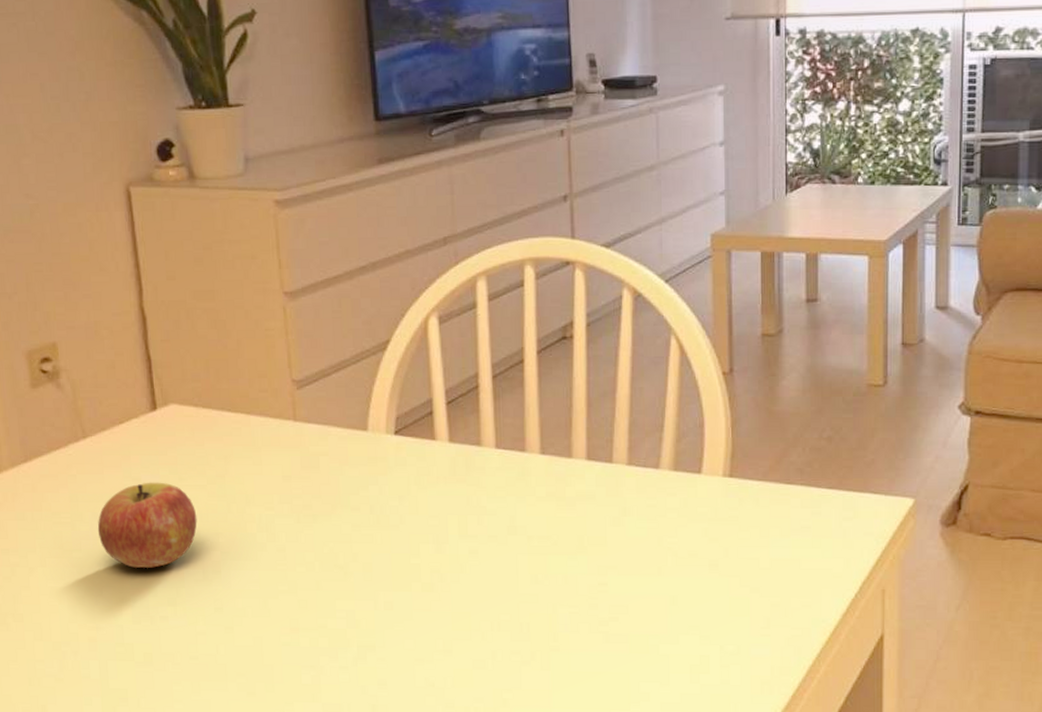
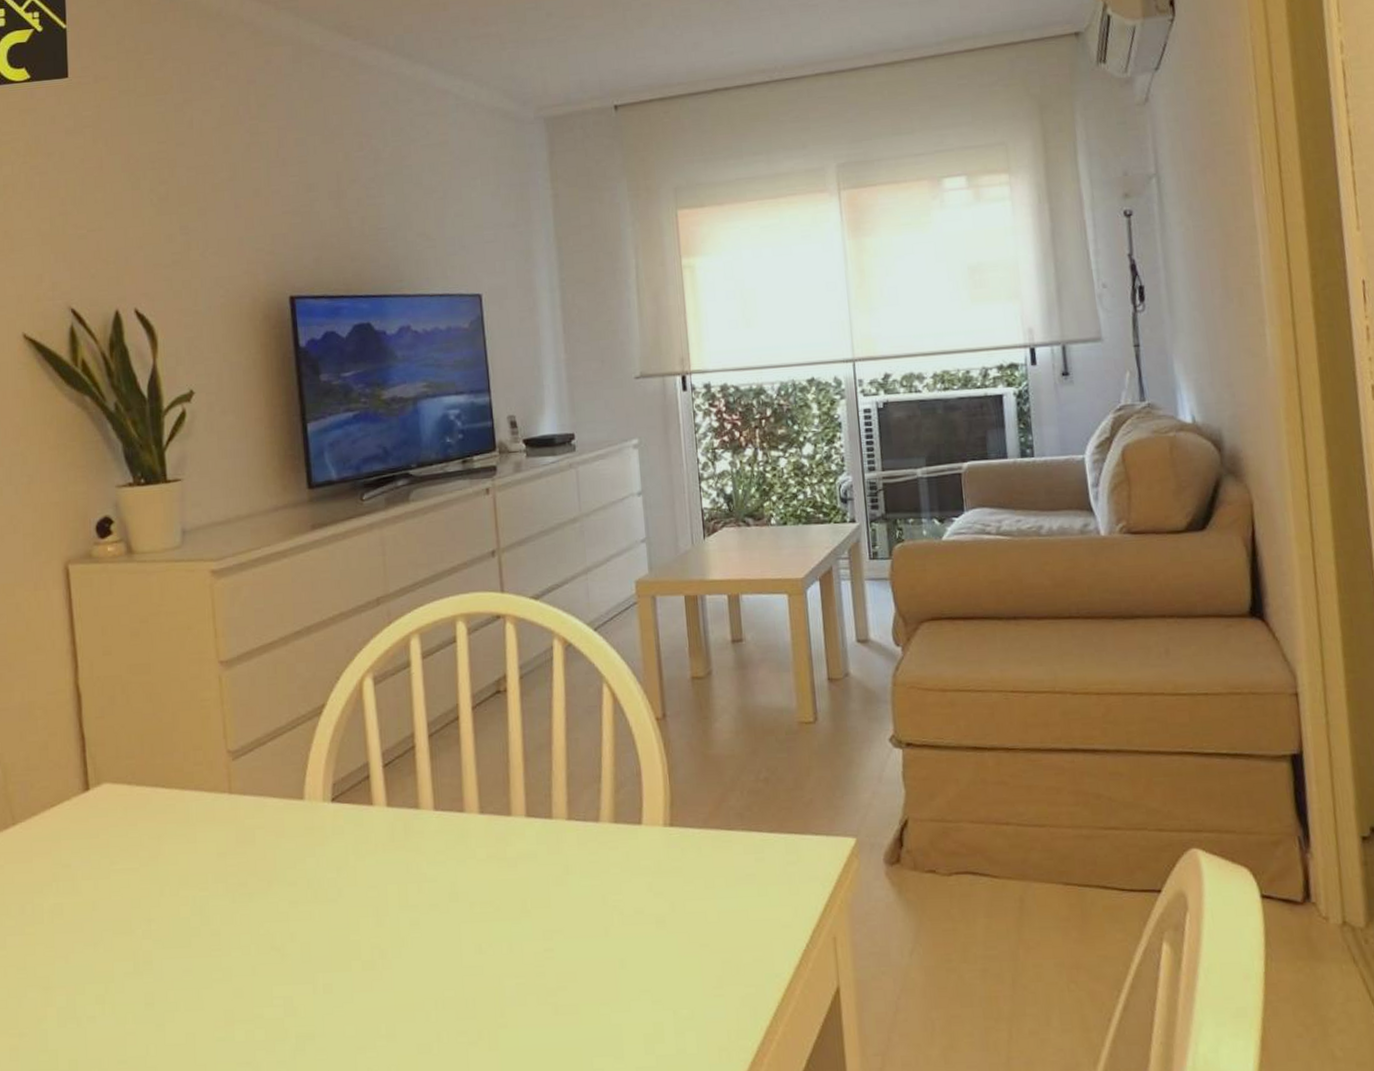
apple: present [97,482,197,568] -> none [24,867,129,964]

